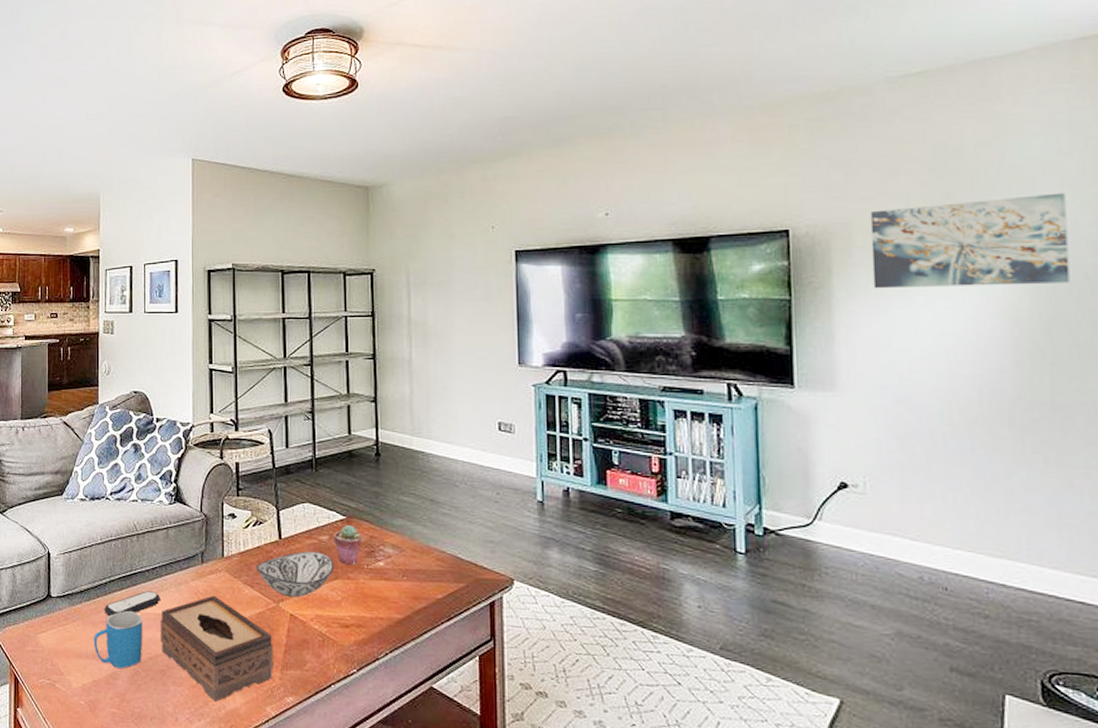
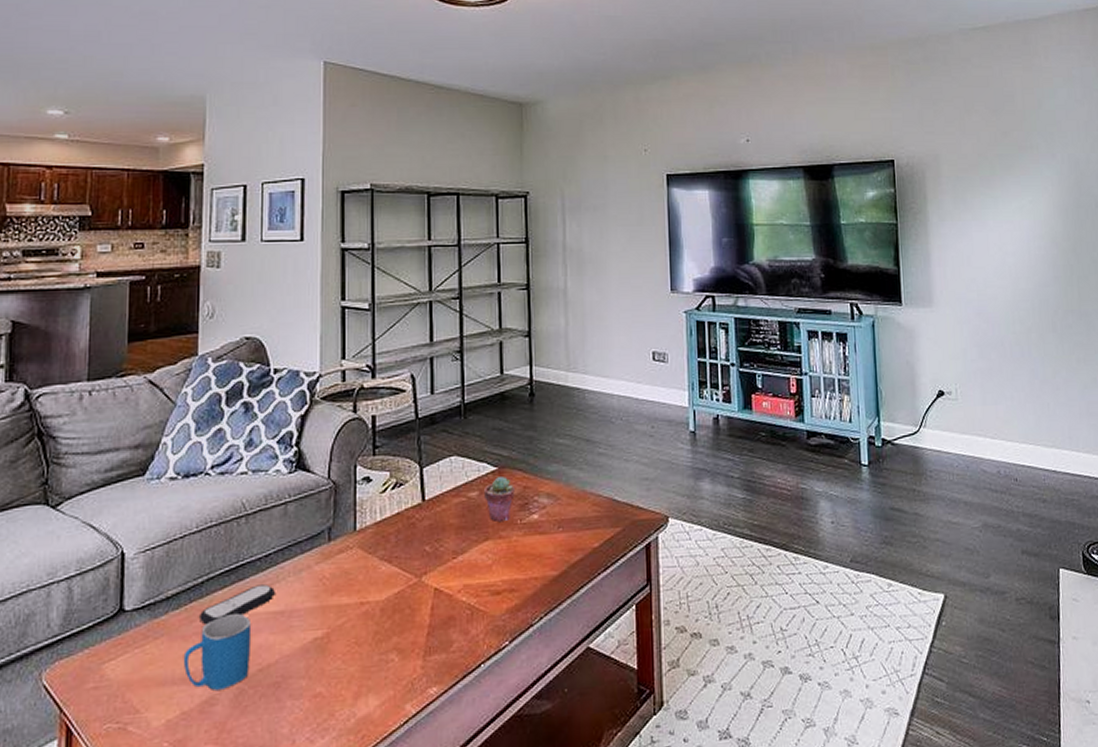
tissue box: present [160,595,273,702] -> none [274,578,414,710]
decorative bowl: present [256,550,335,598] -> none [394,510,485,569]
wall art: present [870,192,1070,289] -> none [952,134,1087,214]

